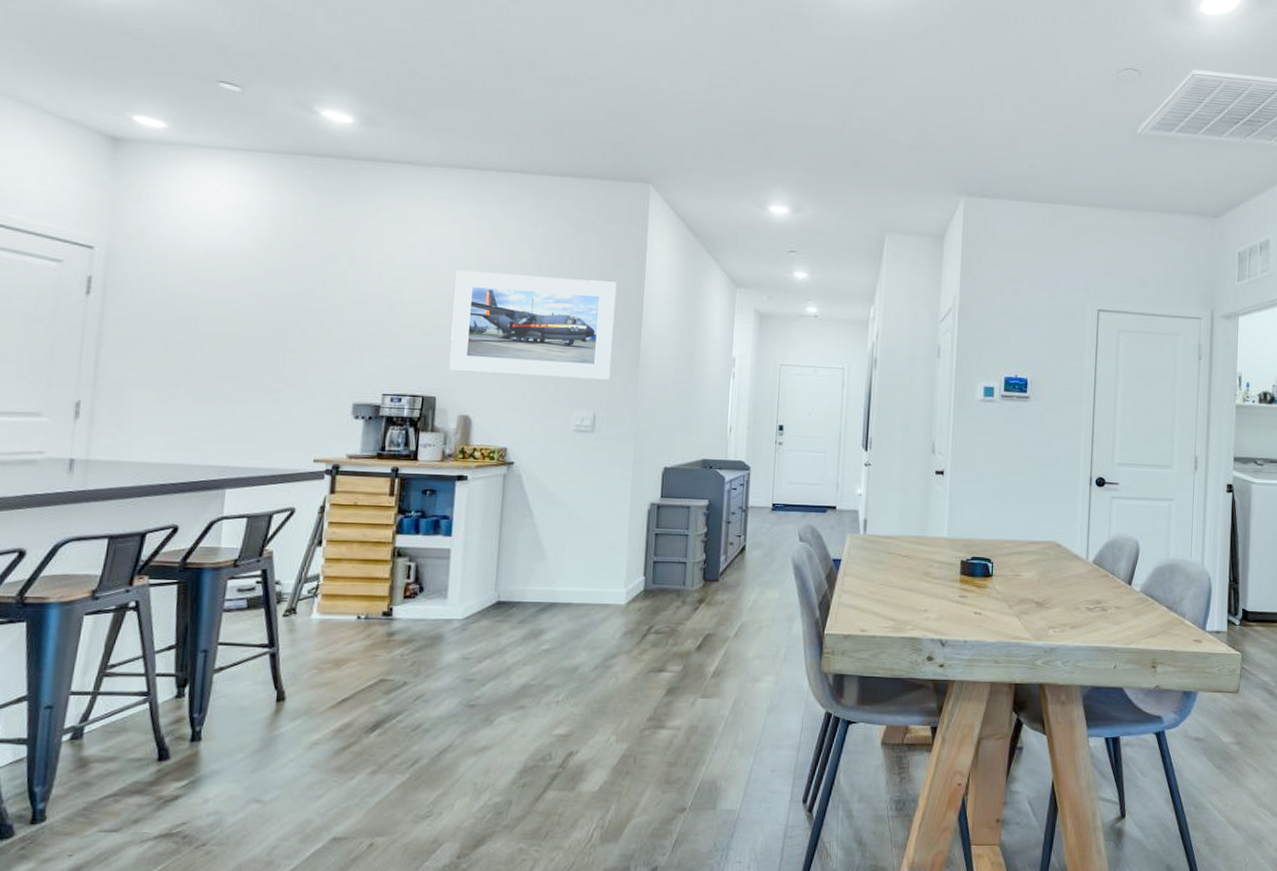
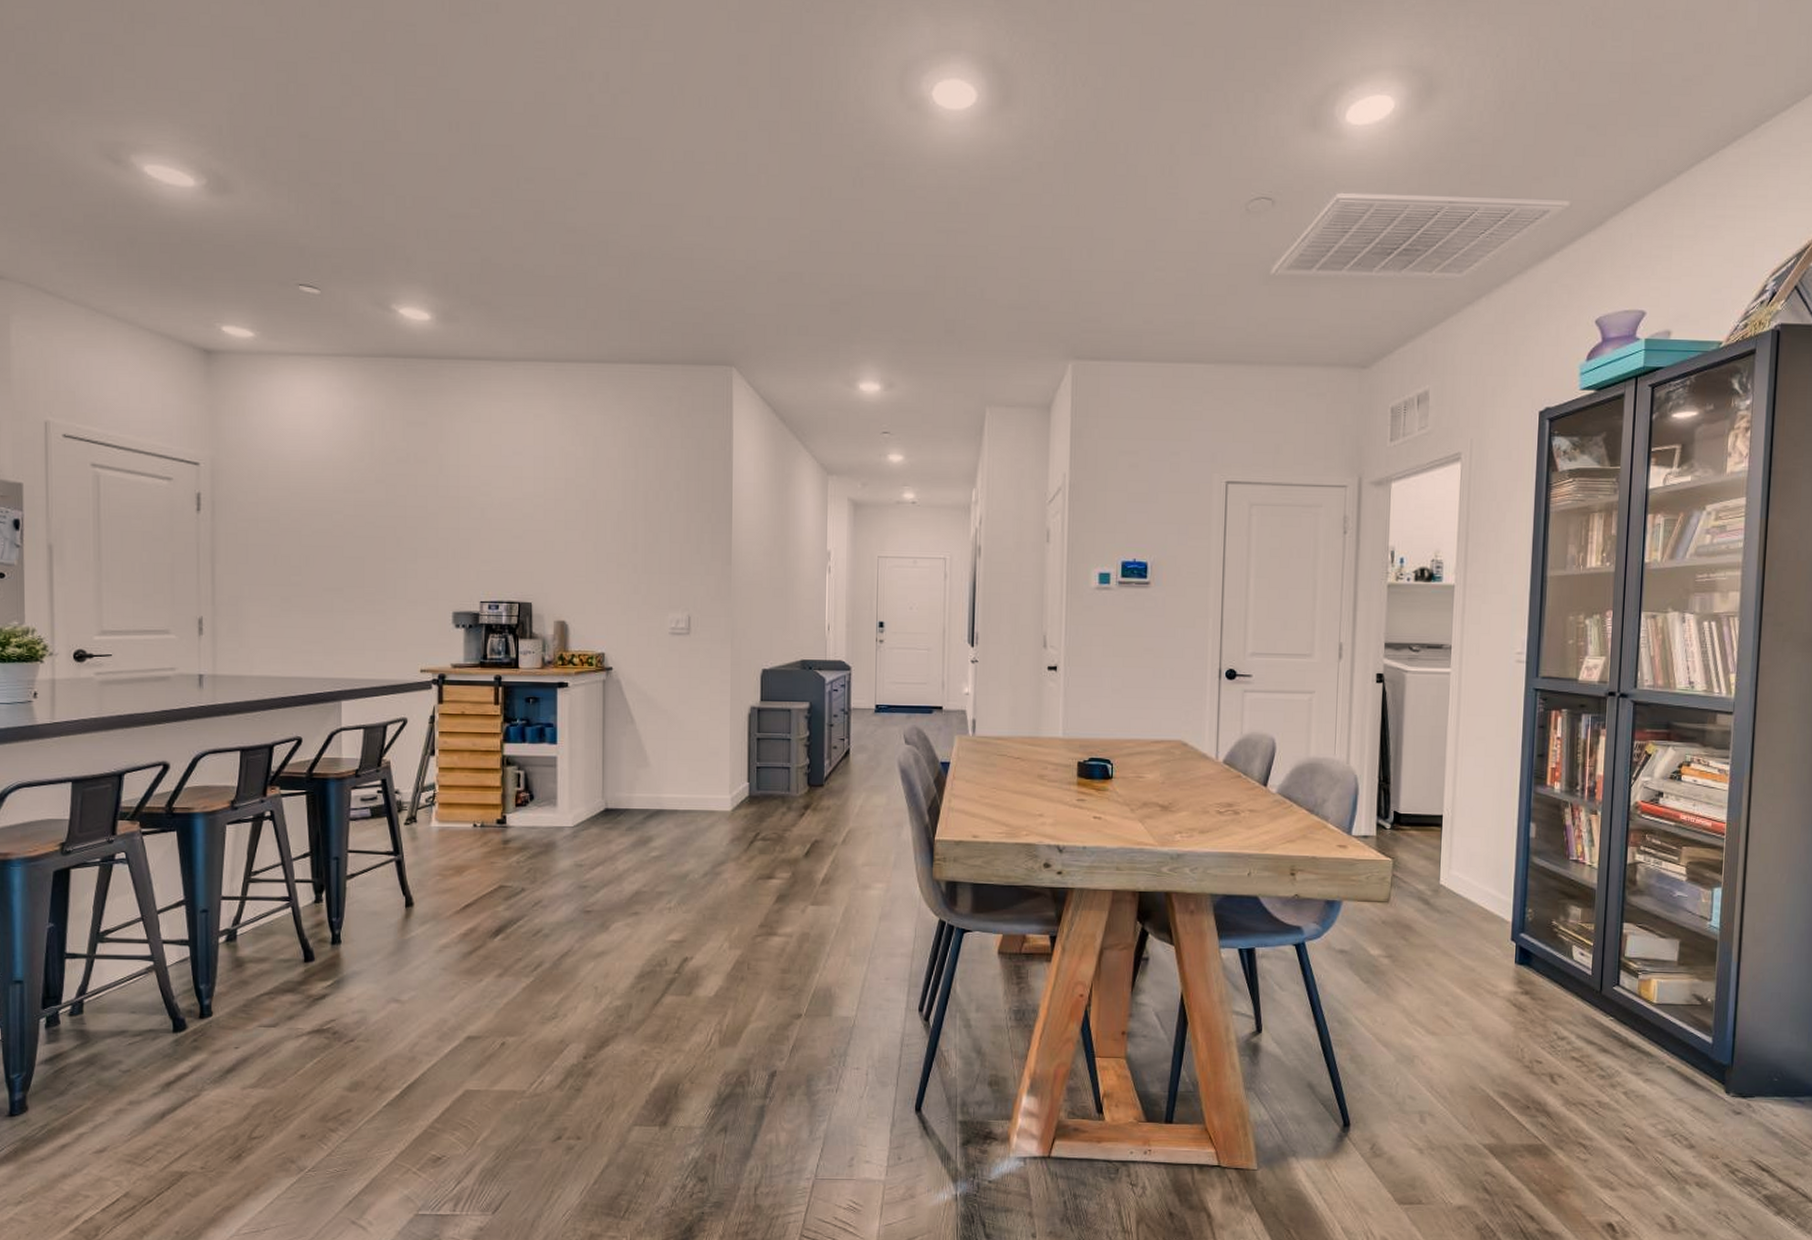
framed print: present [449,270,617,381] -> none [542,469,704,581]

